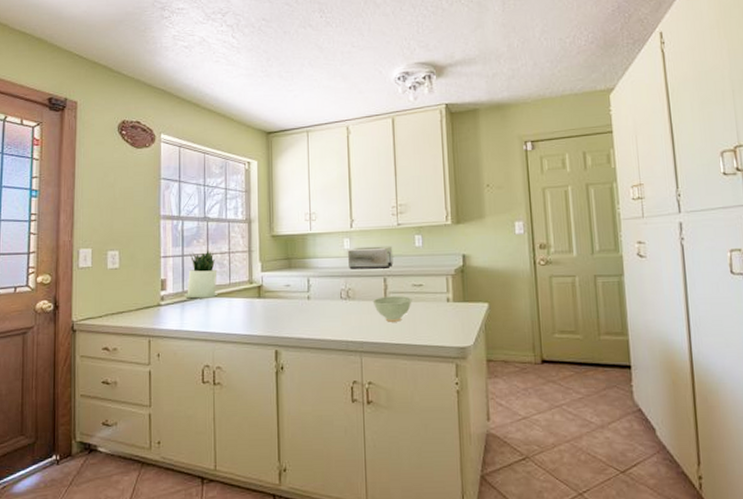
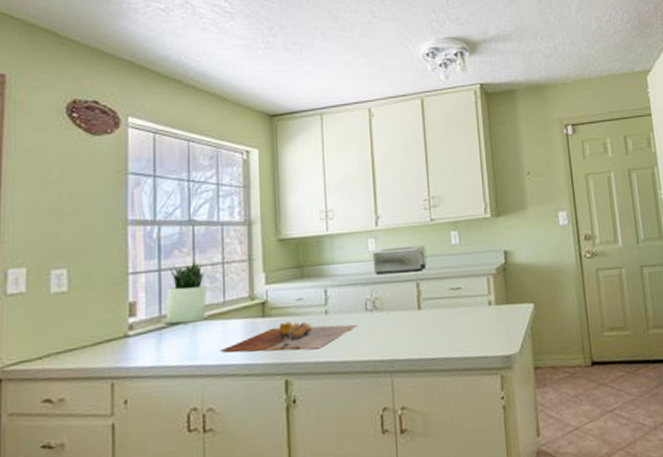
cutting board: none [226,303,334,328] -> present [219,321,358,353]
bowl: present [372,296,412,322] -> none [404,302,450,334]

